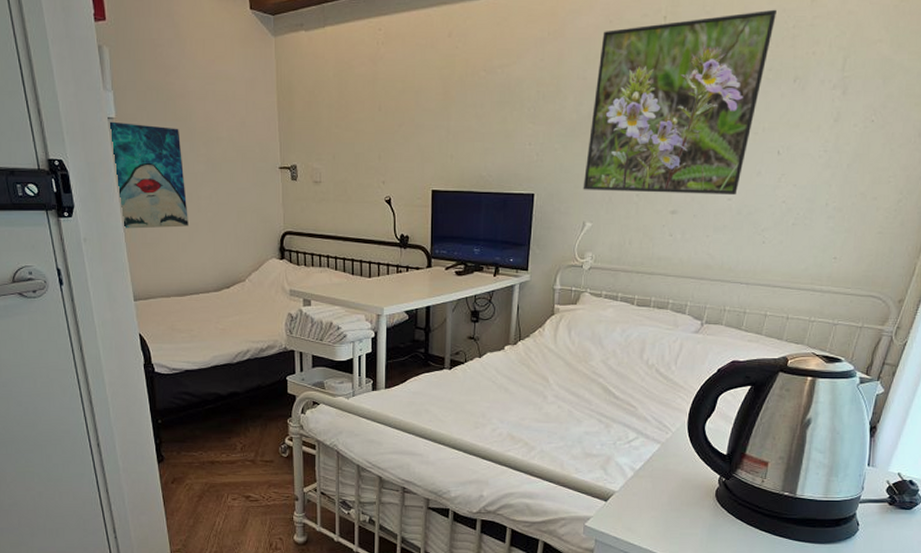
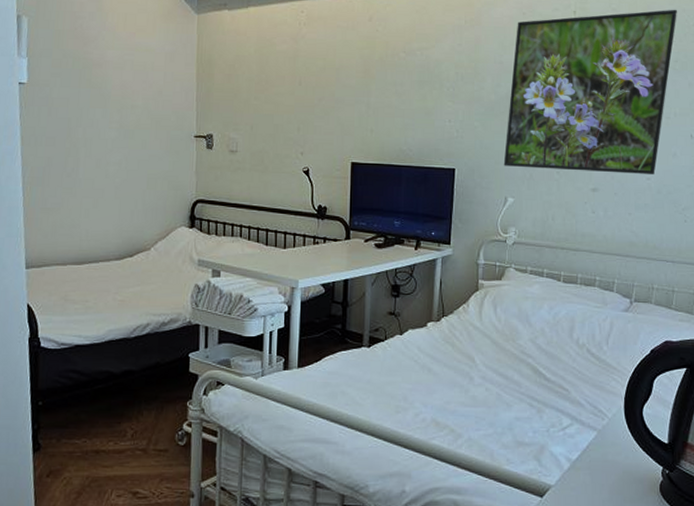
wall art: present [110,121,189,229] -> none [20,86,95,193]

